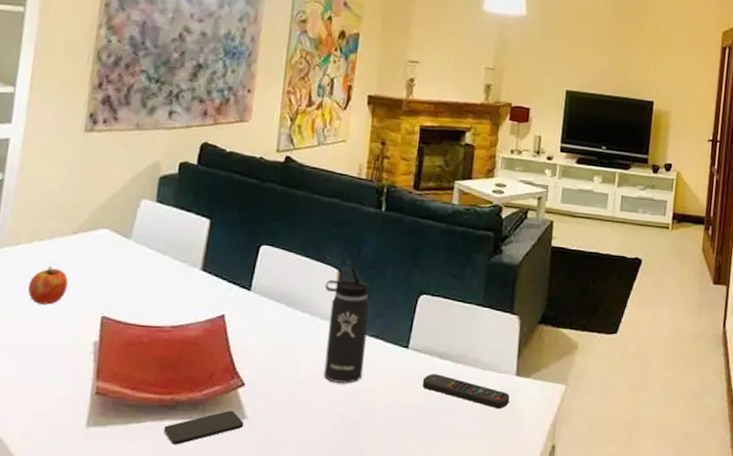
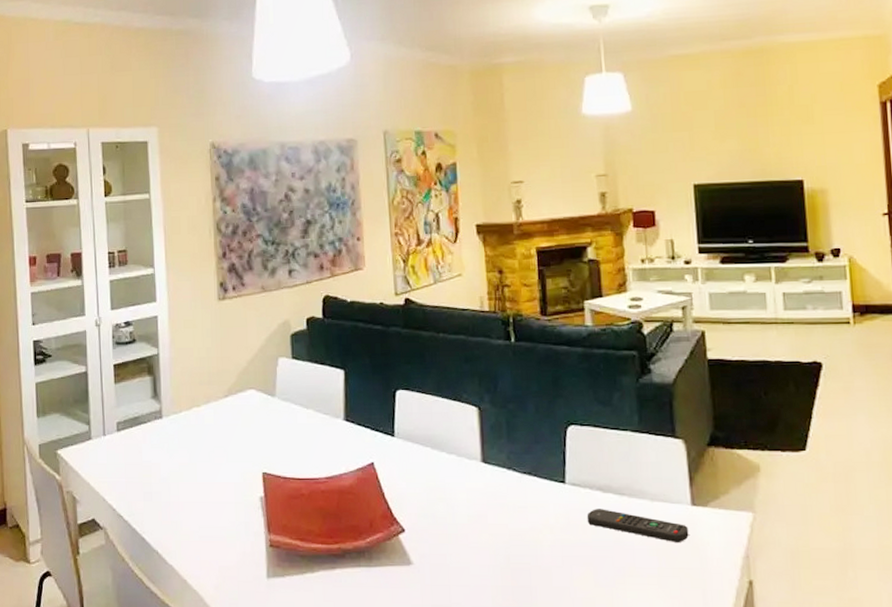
fruit: present [27,266,68,305] -> none [195,429,228,465]
smartphone: present [164,410,244,445] -> none [337,557,411,593]
thermos bottle: present [323,265,371,383] -> none [466,401,522,524]

